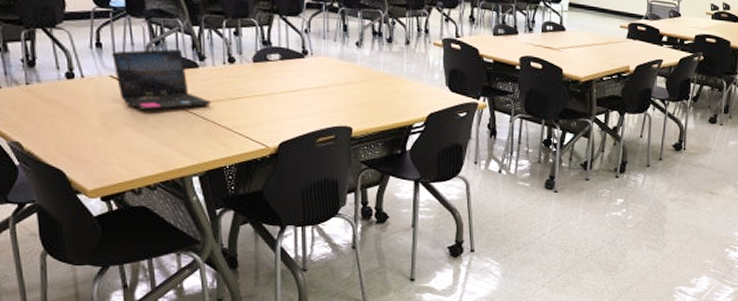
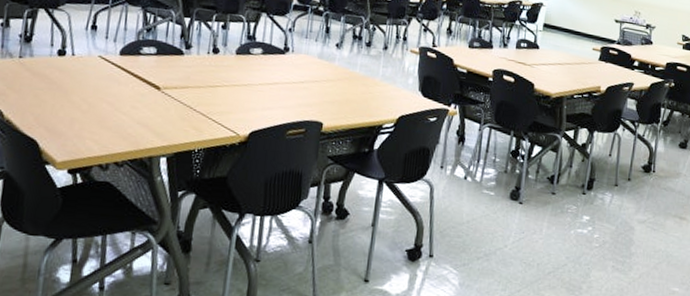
laptop: present [112,49,211,110] -> none [104,34,191,92]

